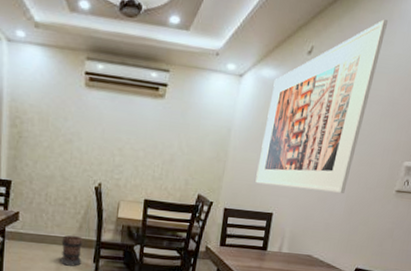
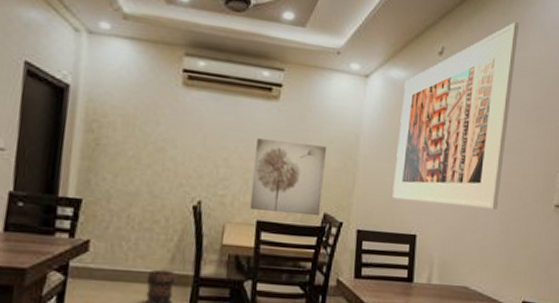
wall art: none [139,132,203,197] -> present [249,138,327,217]

